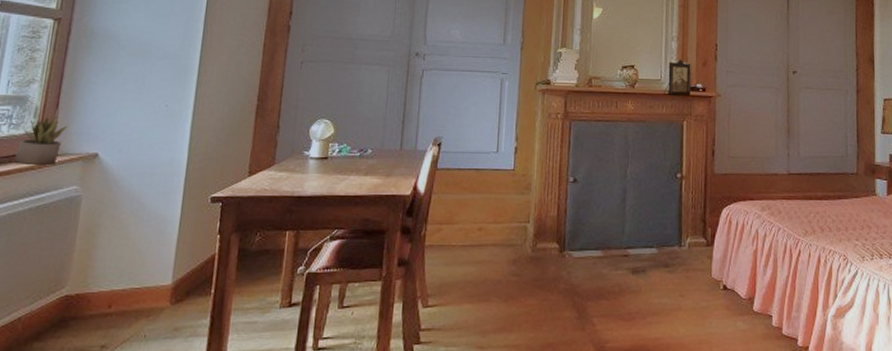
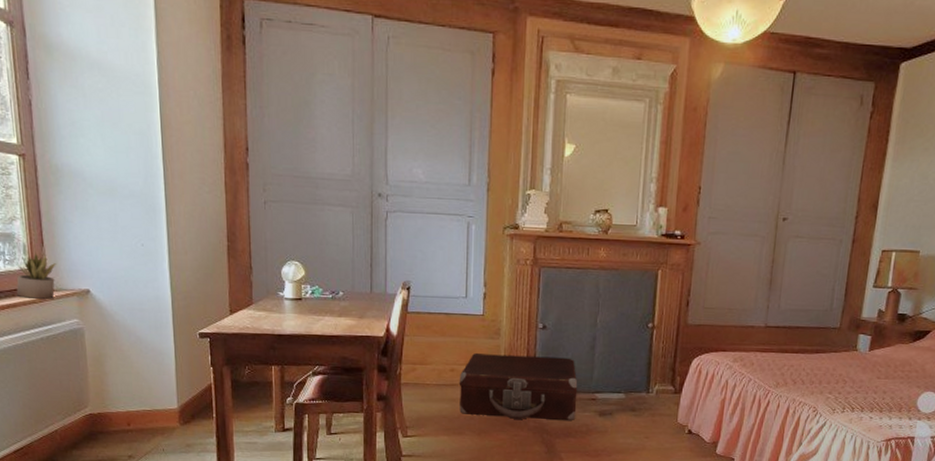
suitcase: none [486,210,610,281] -> present [459,353,578,420]
photo frame: present [664,59,691,97] -> none [639,203,670,244]

